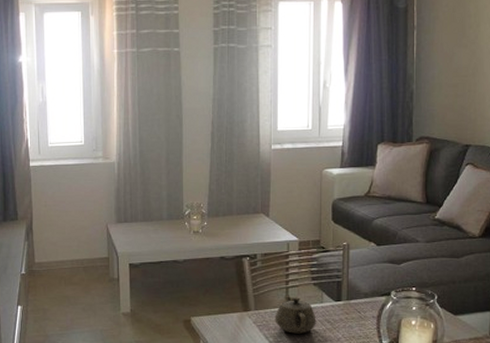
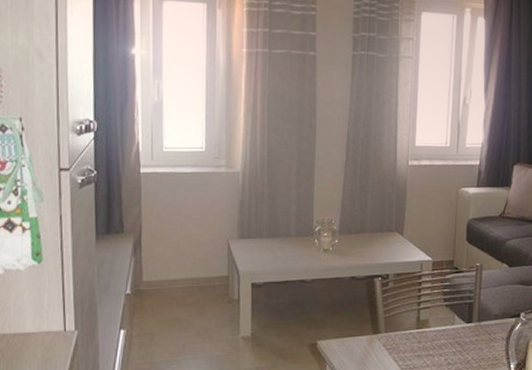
teapot: present [275,295,316,334] -> none [405,317,447,357]

